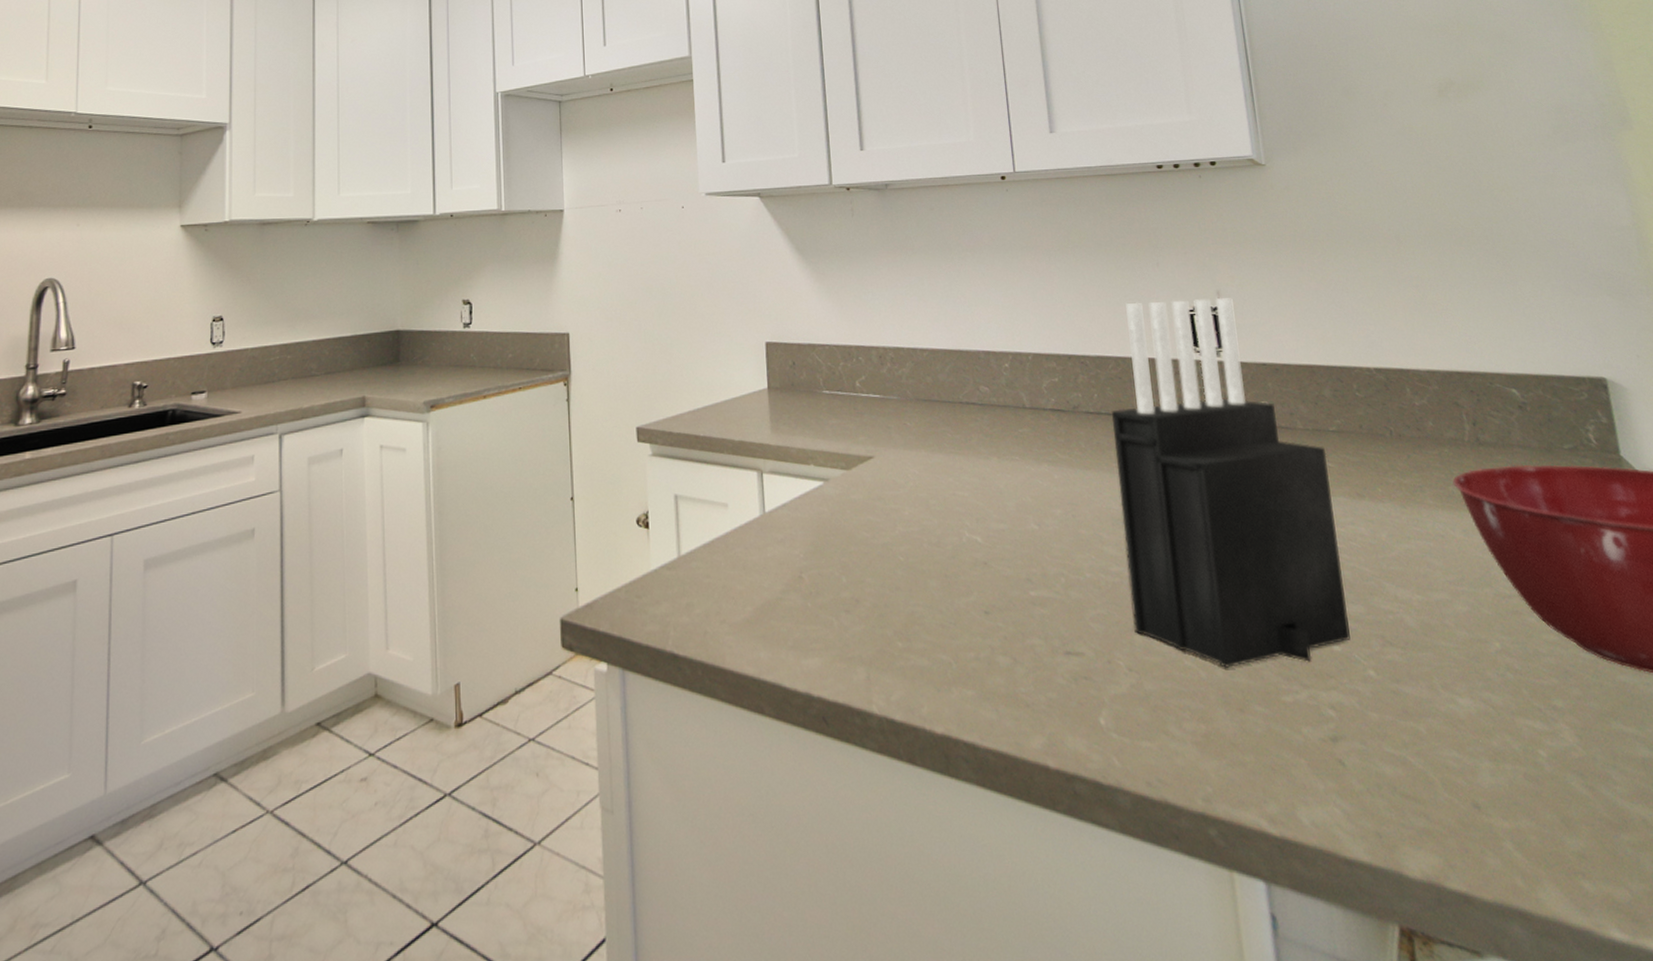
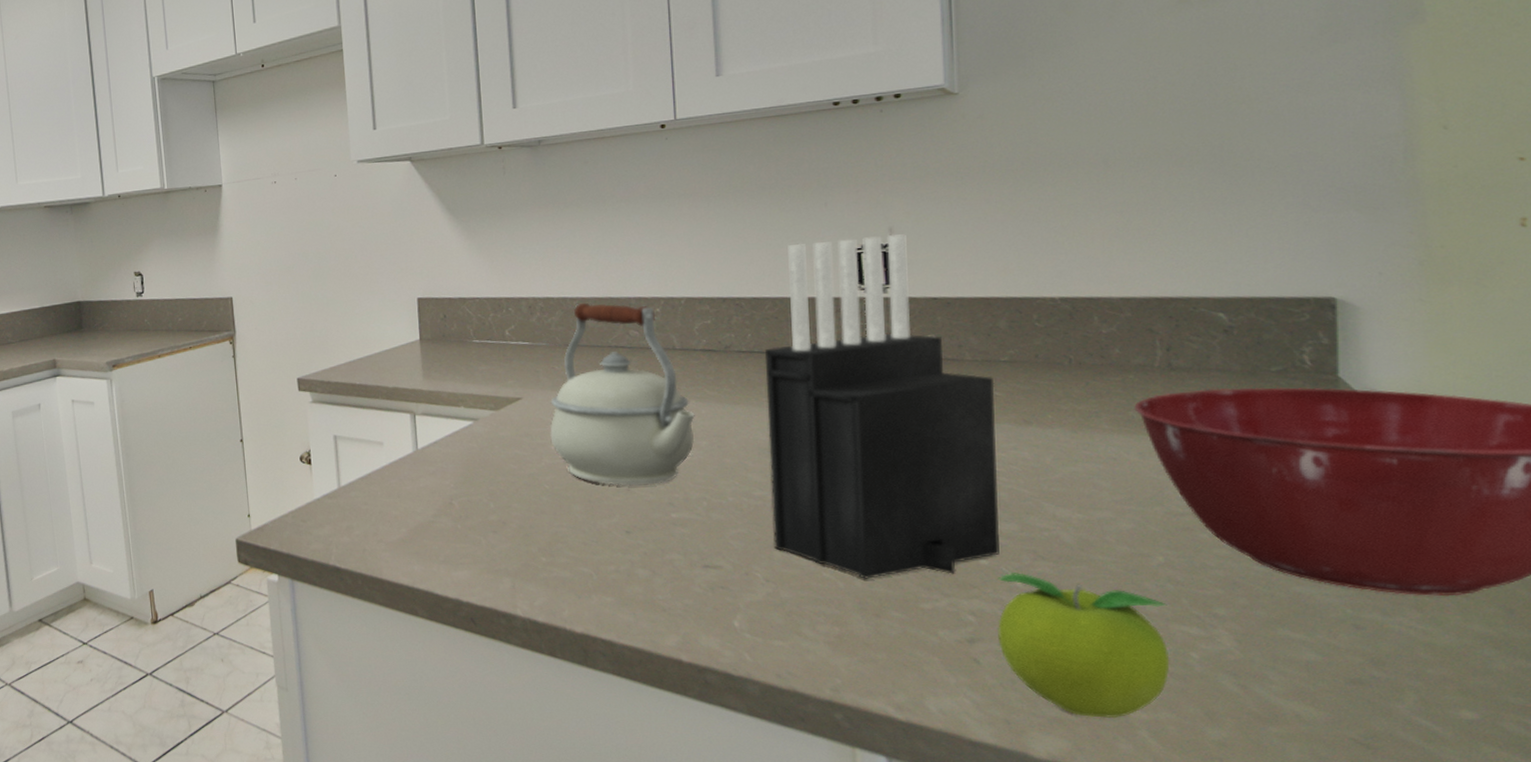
kettle: none [903,354,1049,559] -> present [549,302,695,486]
fruit: none [1351,660,1523,829] -> present [997,573,1170,719]

